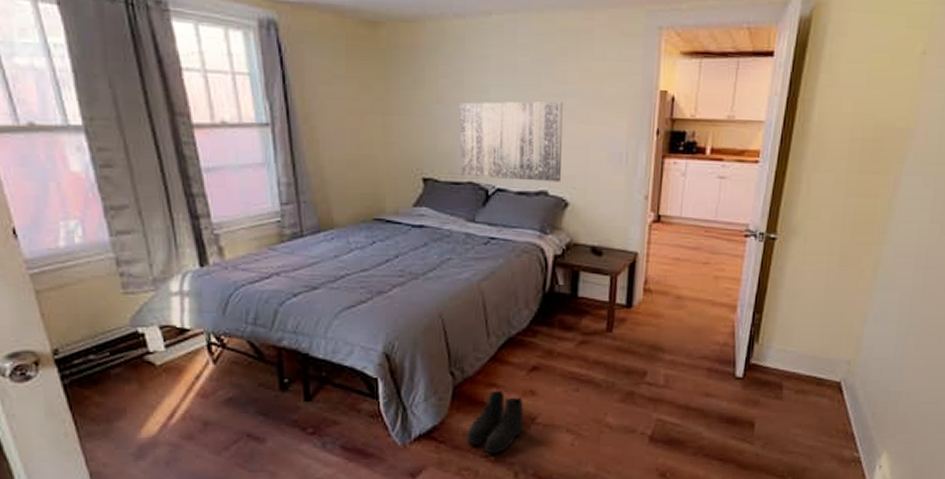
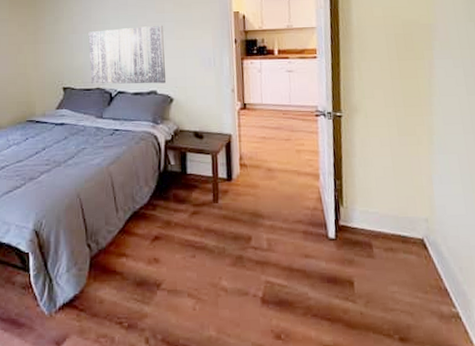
boots: present [467,390,524,454] -> none [103,259,151,321]

